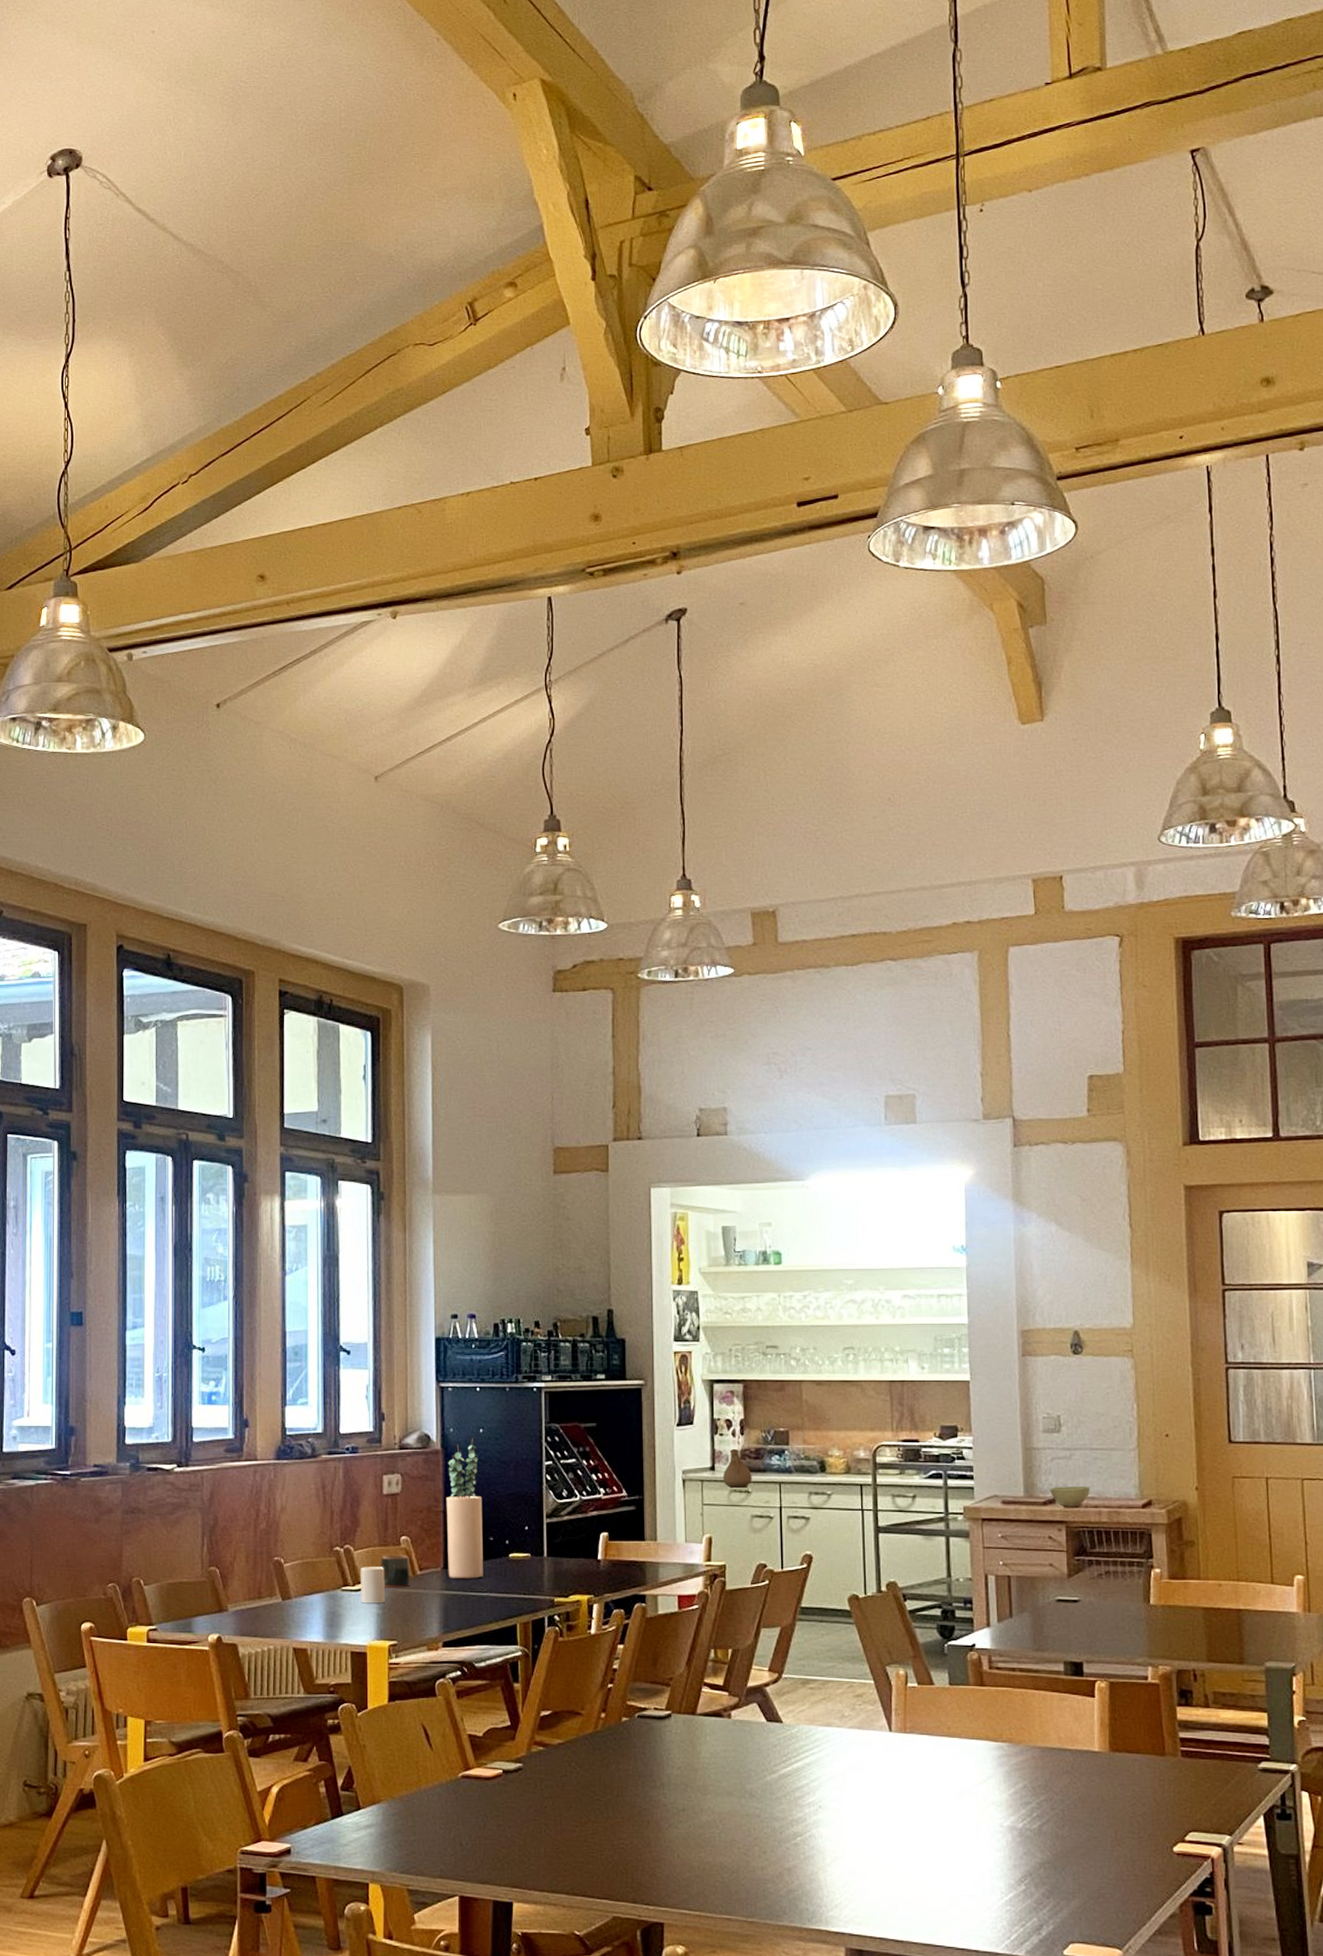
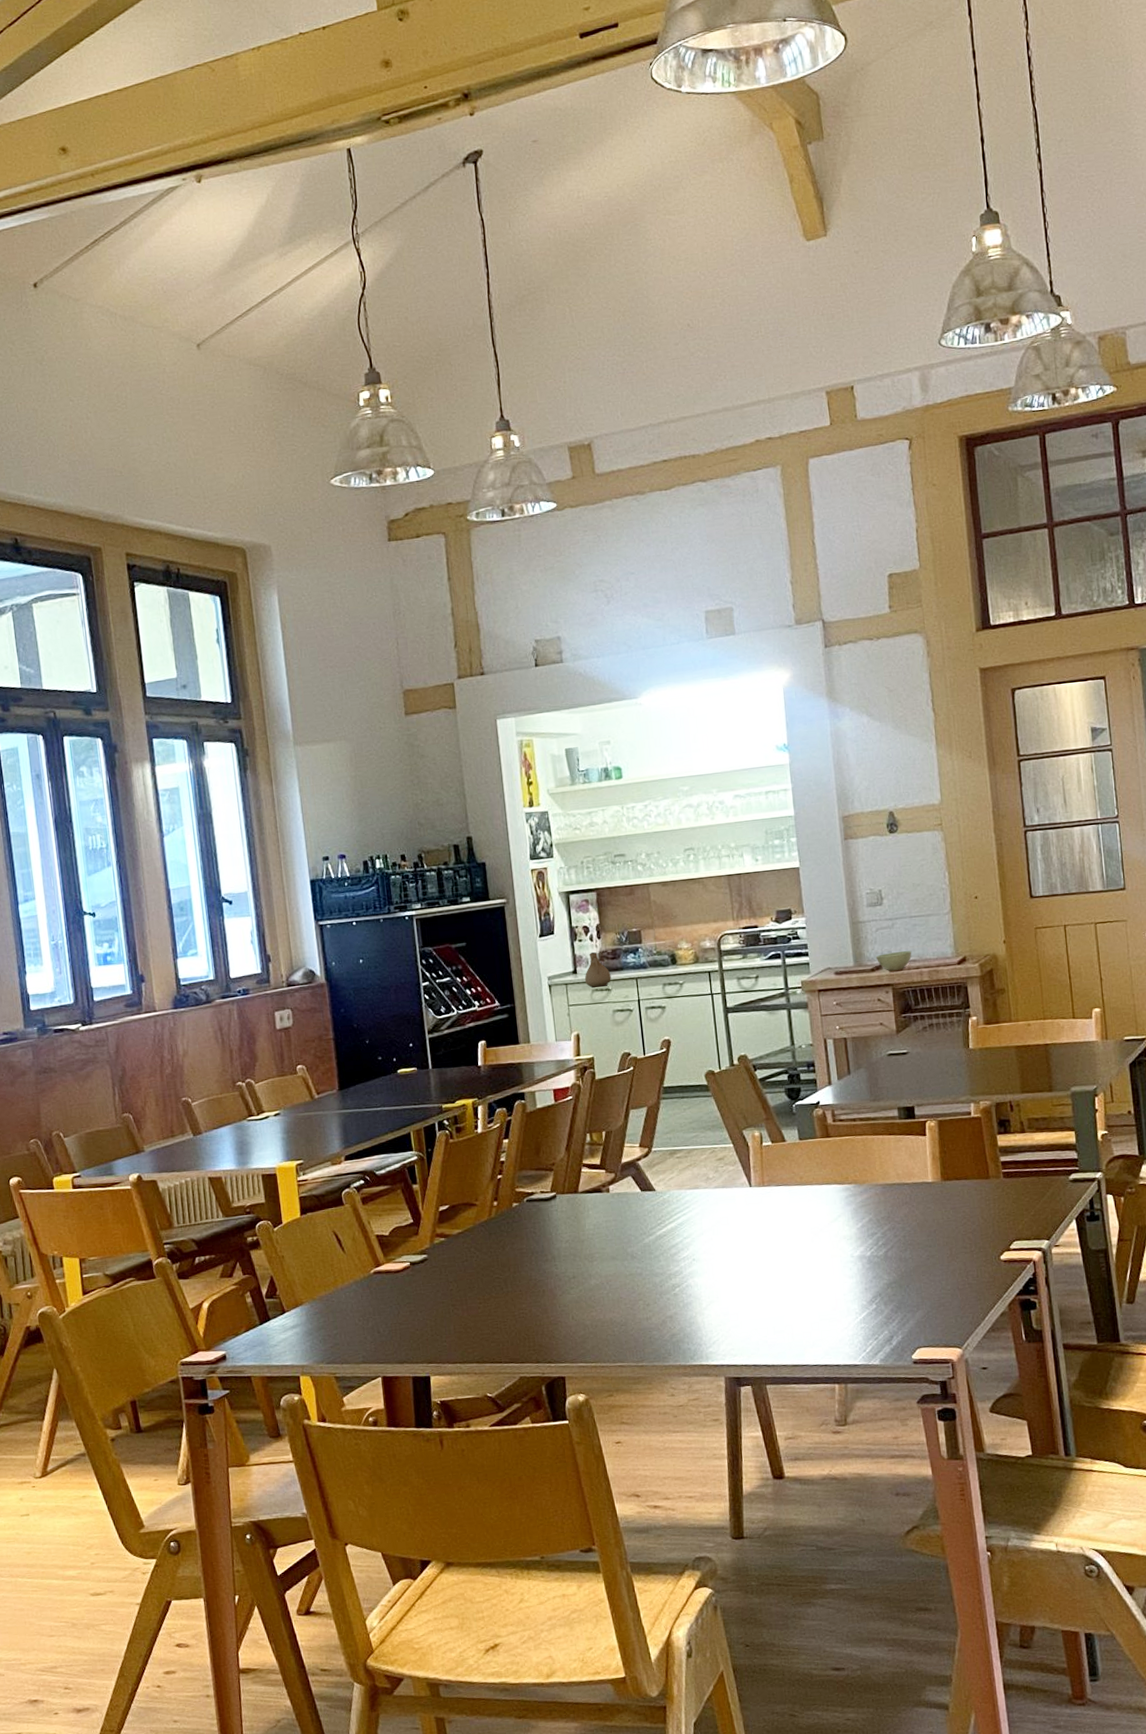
cup: present [361,1567,385,1604] -> none [263,1095,288,1130]
mug: present [381,1555,410,1588] -> none [280,1082,310,1114]
vase: present [446,1438,483,1580] -> none [333,968,376,1099]

